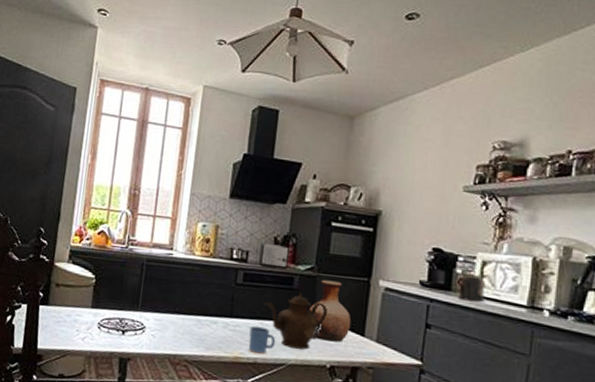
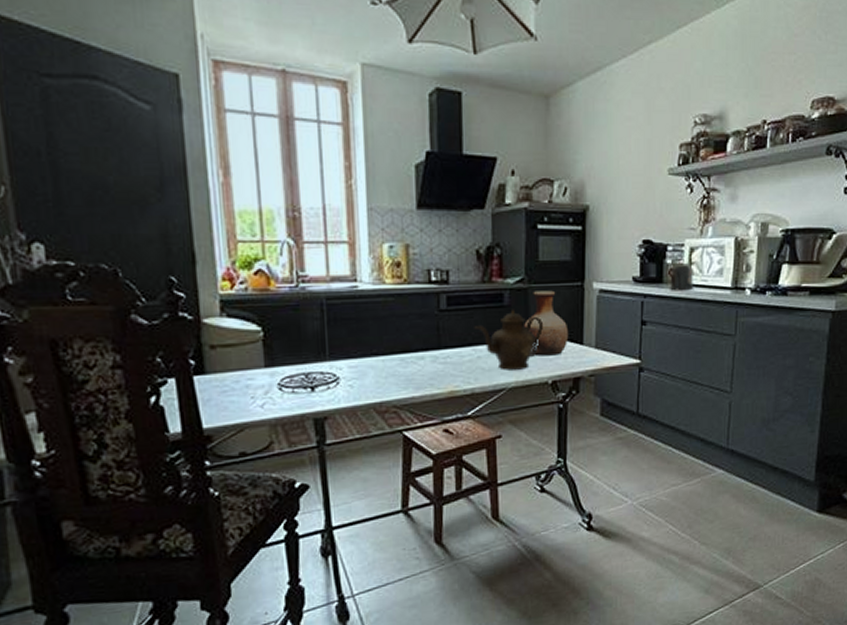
mug: present [248,326,276,355] -> none [462,353,493,385]
toaster: present [258,243,289,270] -> none [461,258,495,286]

